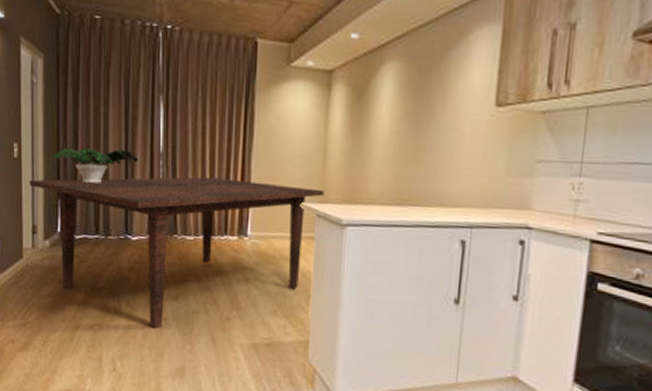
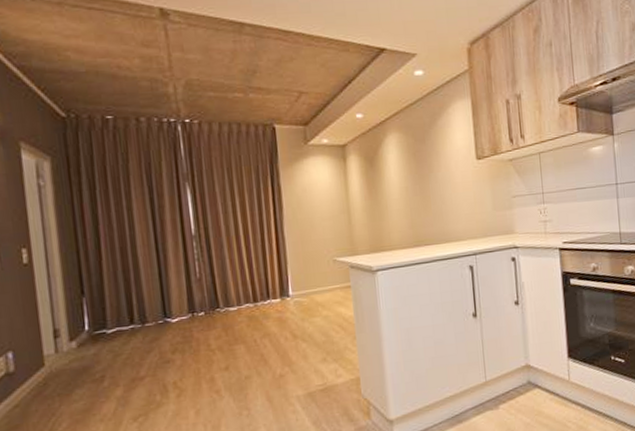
table: present [29,177,325,329] -> none [44,244,354,404]
potted plant: present [54,147,139,183] -> none [73,237,171,276]

